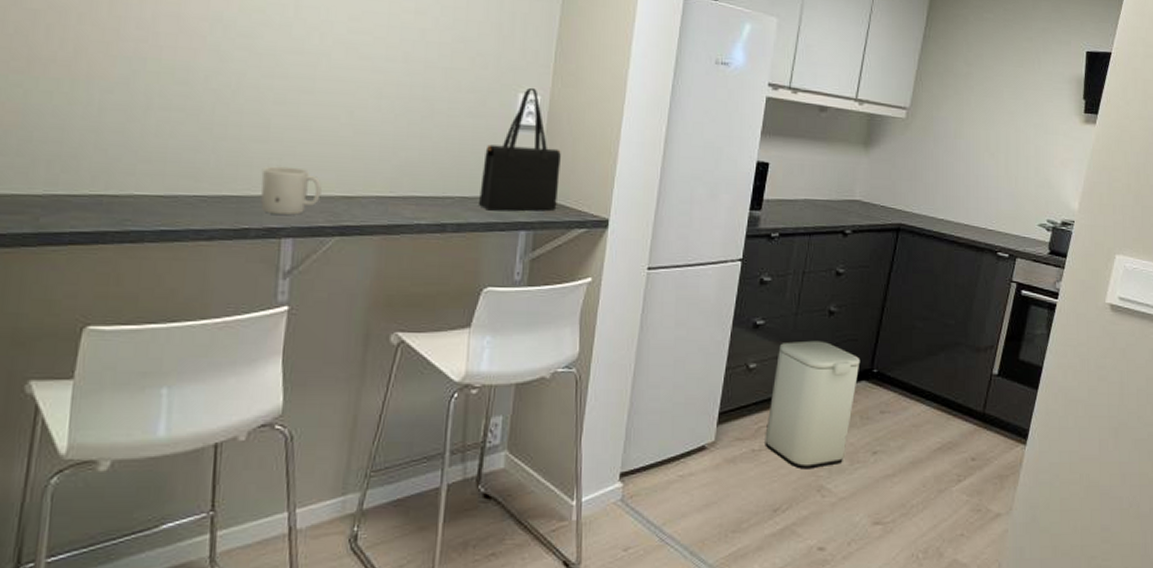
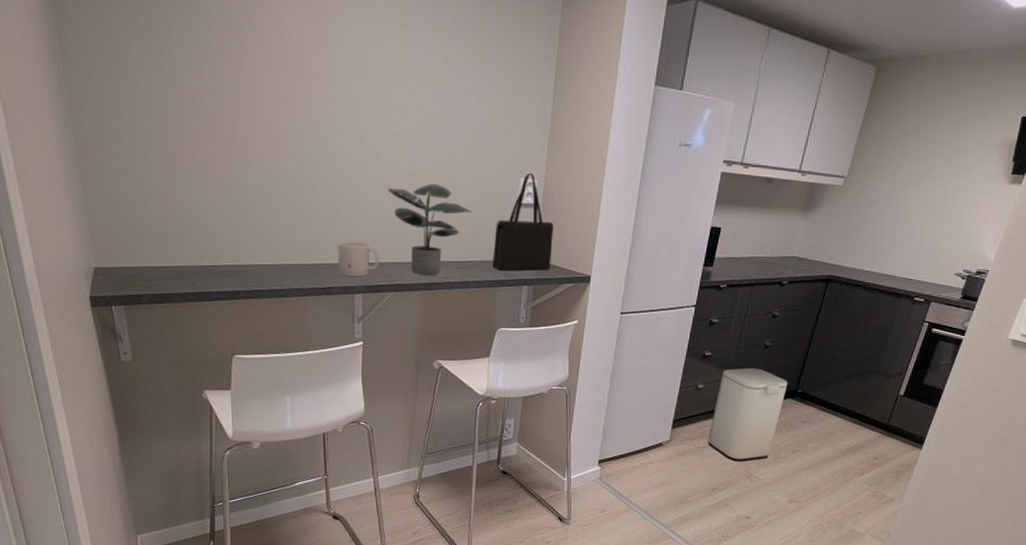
potted plant: none [340,95,456,216] -> present [388,183,473,276]

